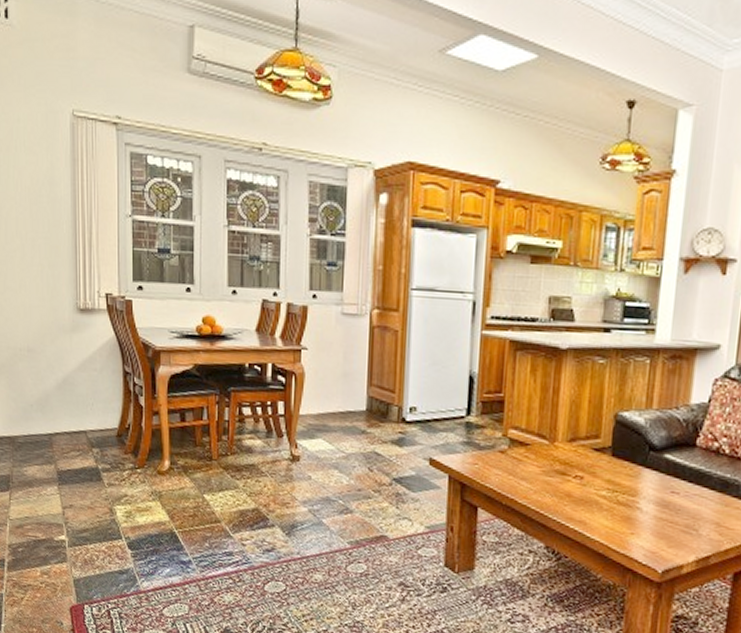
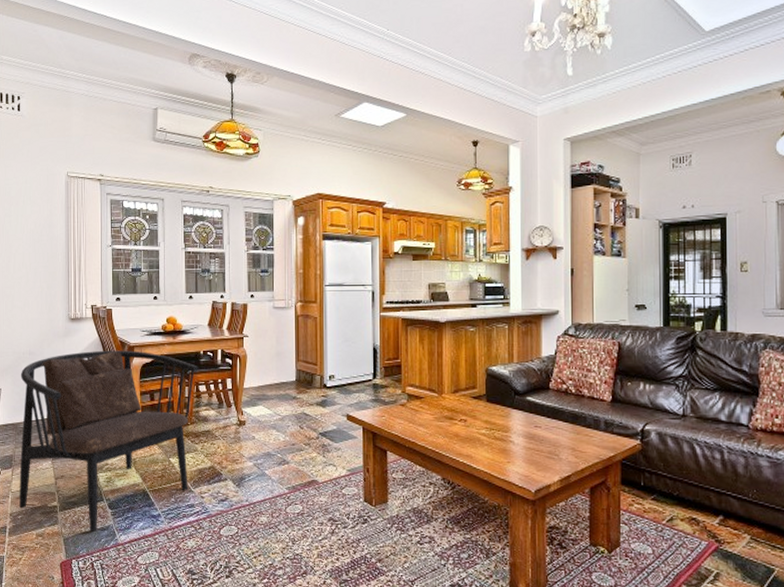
armchair: none [17,353,242,574] -> present [19,350,198,532]

